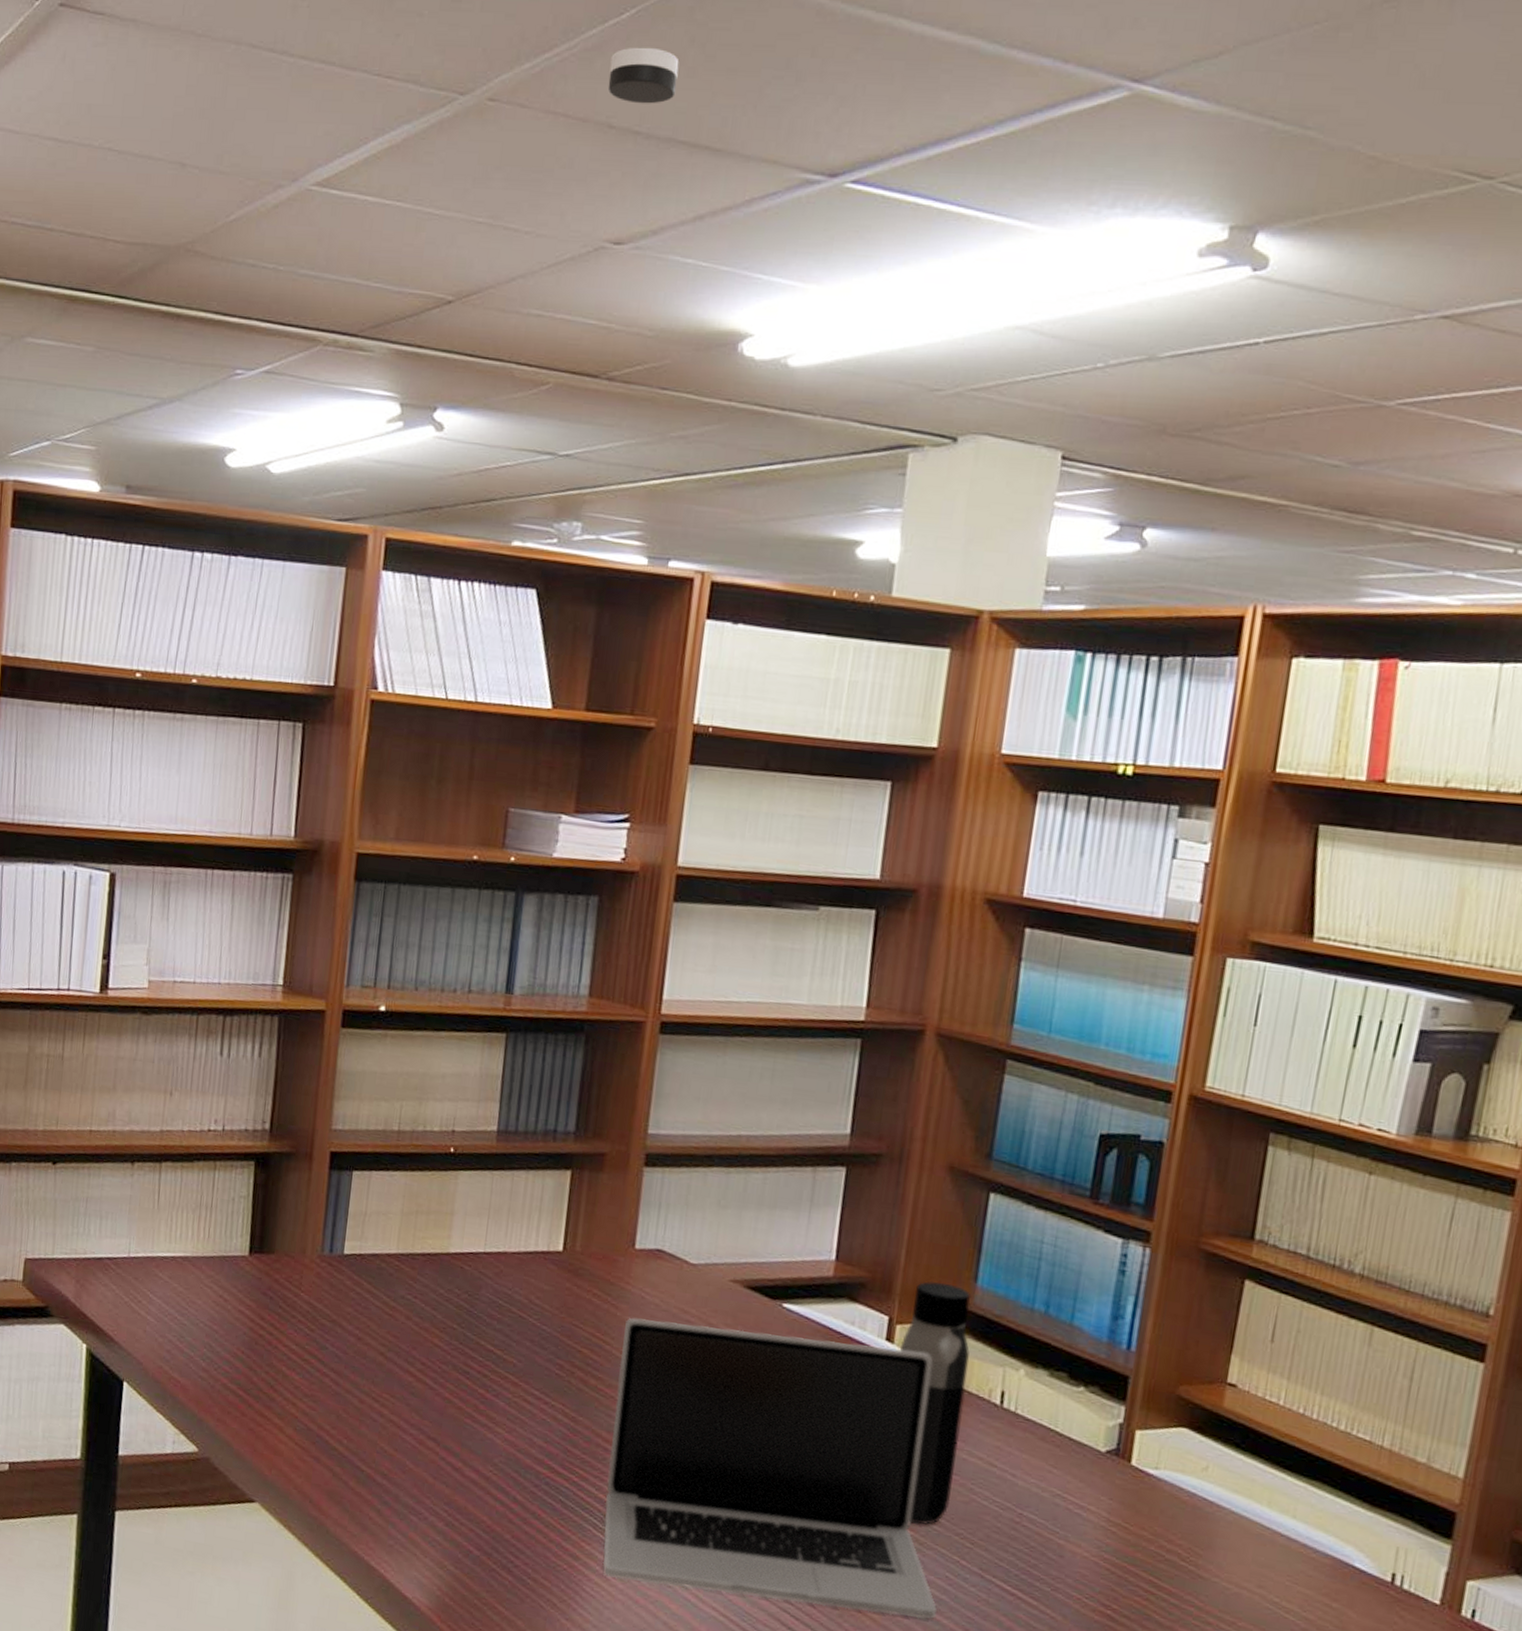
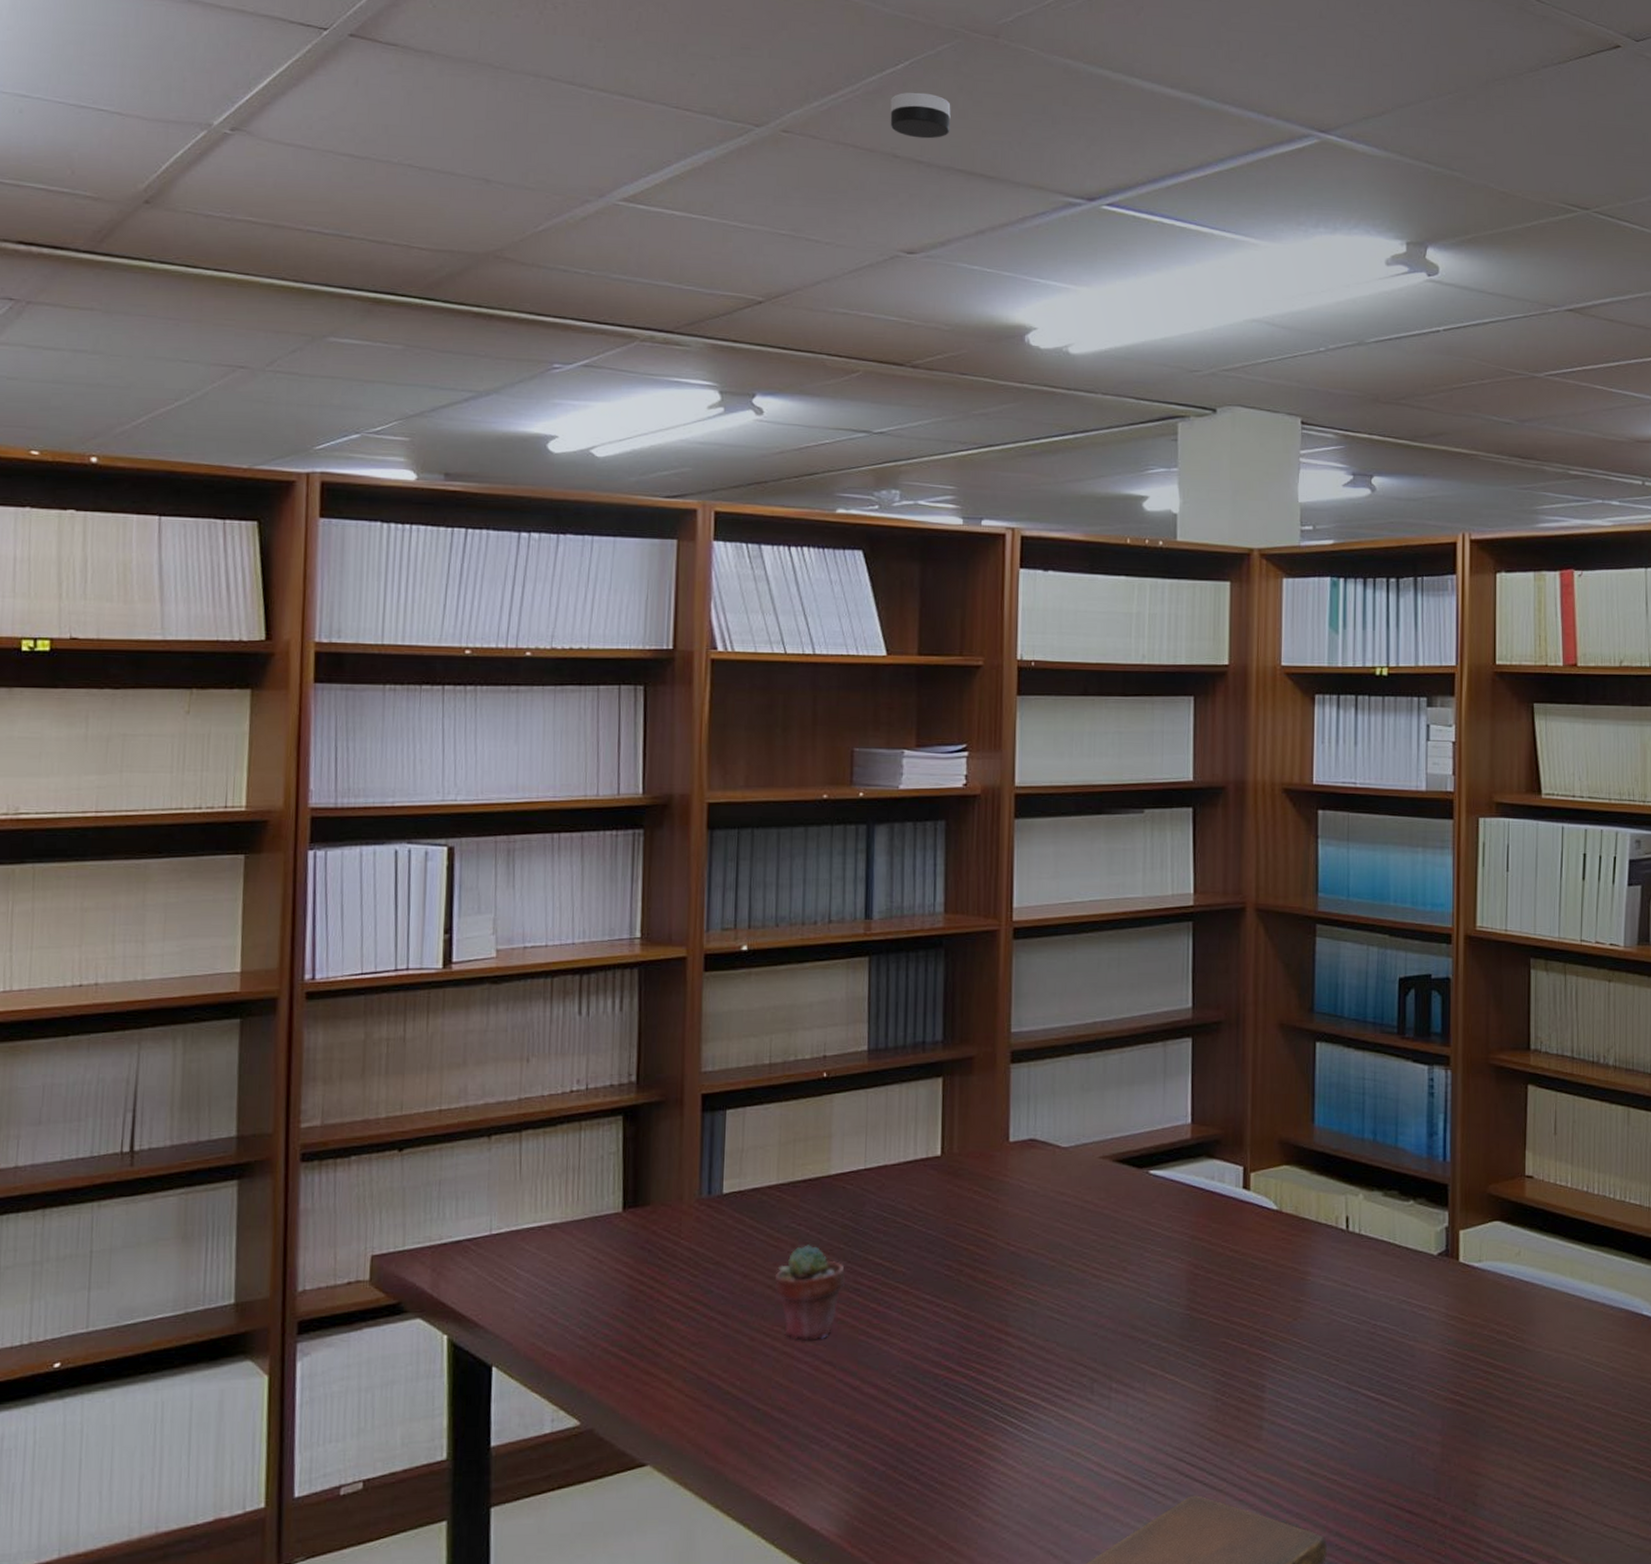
potted succulent: none [386,1318,456,1415] -> present [774,1245,845,1341]
laptop: present [602,1317,937,1619] -> none [1003,1194,1314,1465]
water bottle: present [900,1281,972,1525] -> none [1256,1128,1316,1353]

